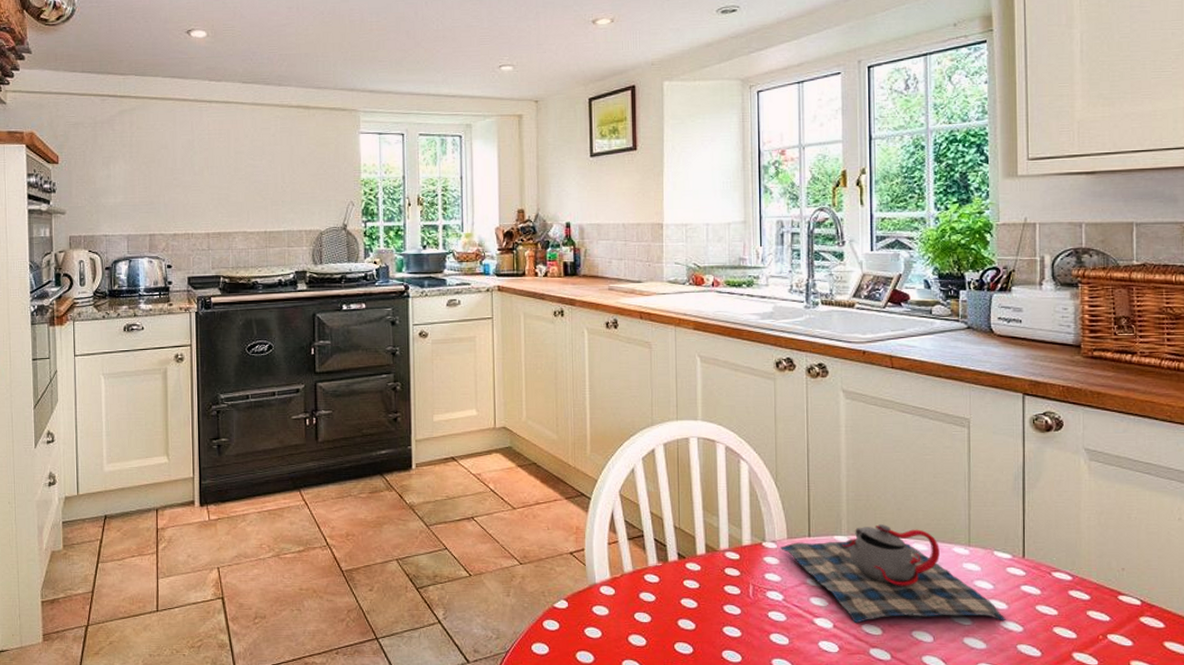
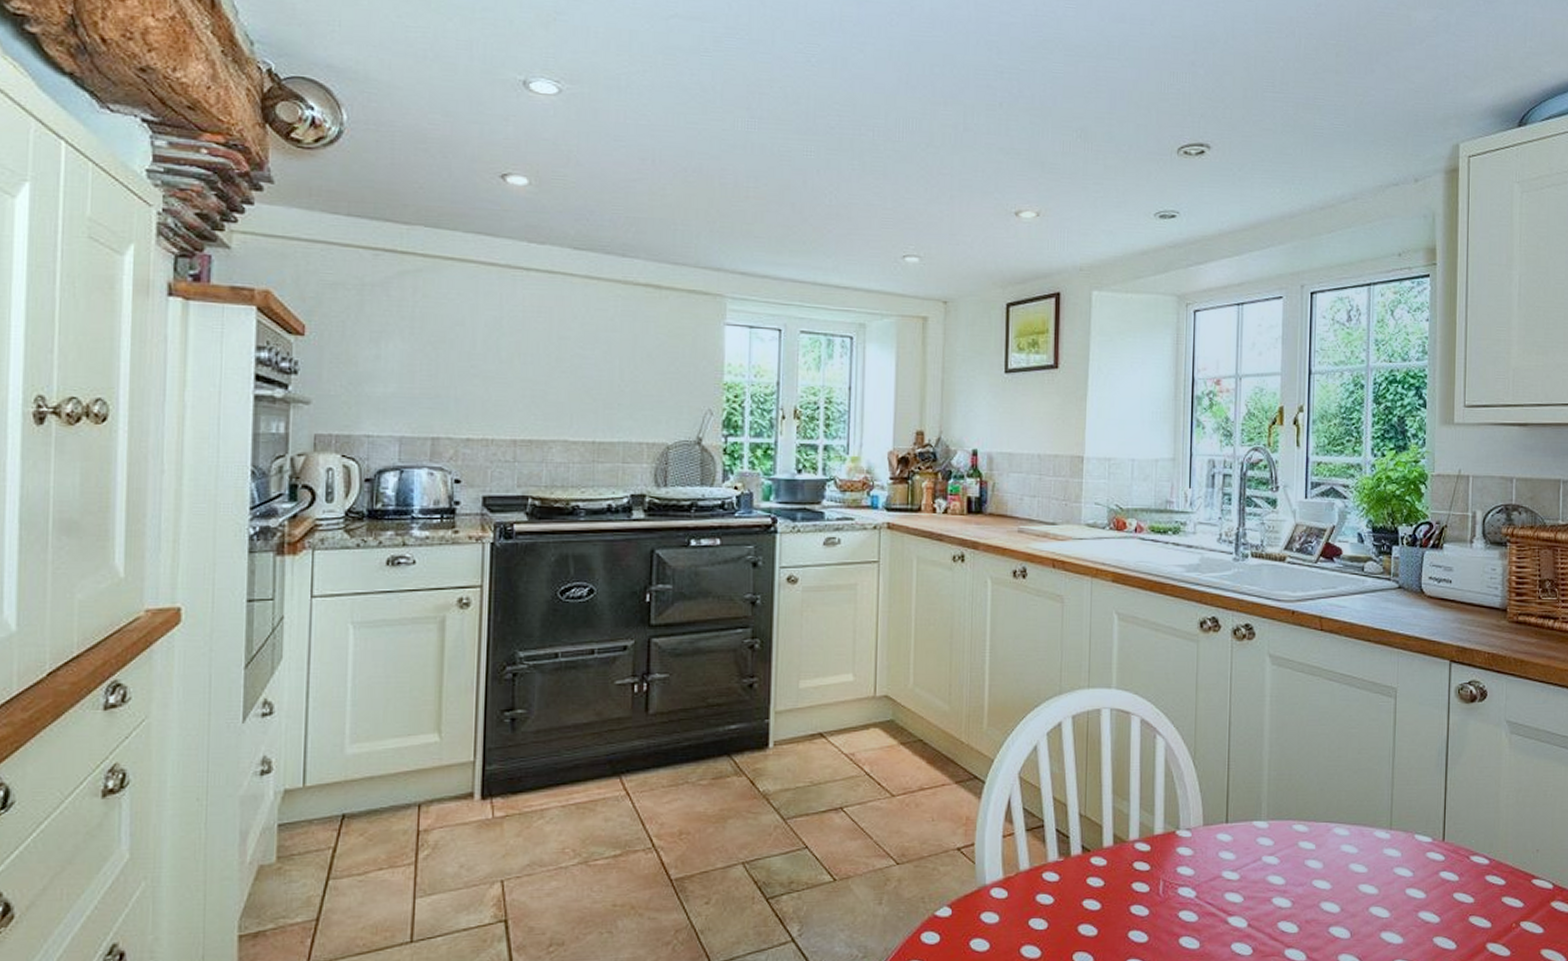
teapot: present [781,523,1006,624] -> none [1196,806,1424,921]

